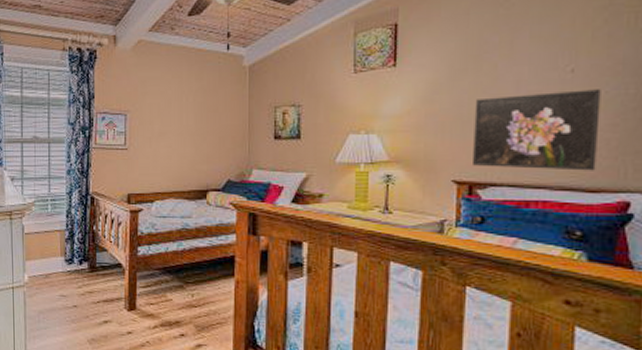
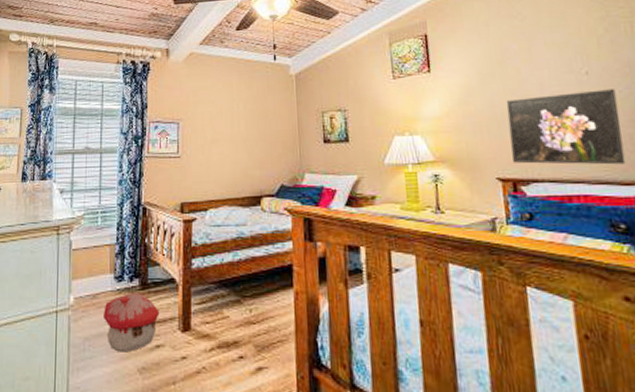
toy house: none [56,275,107,326] -> present [104,293,160,352]

